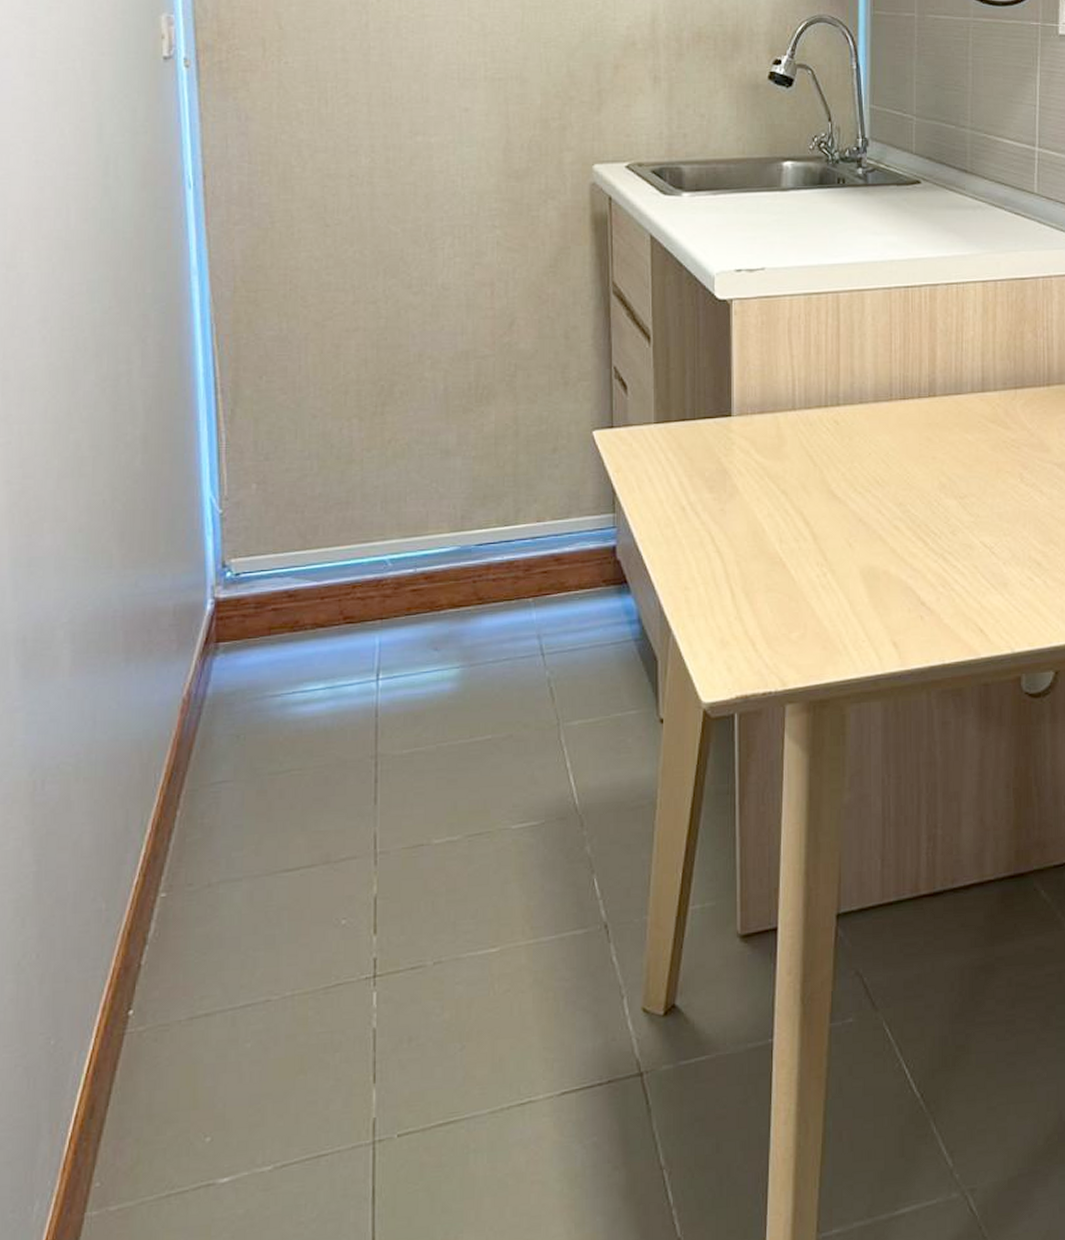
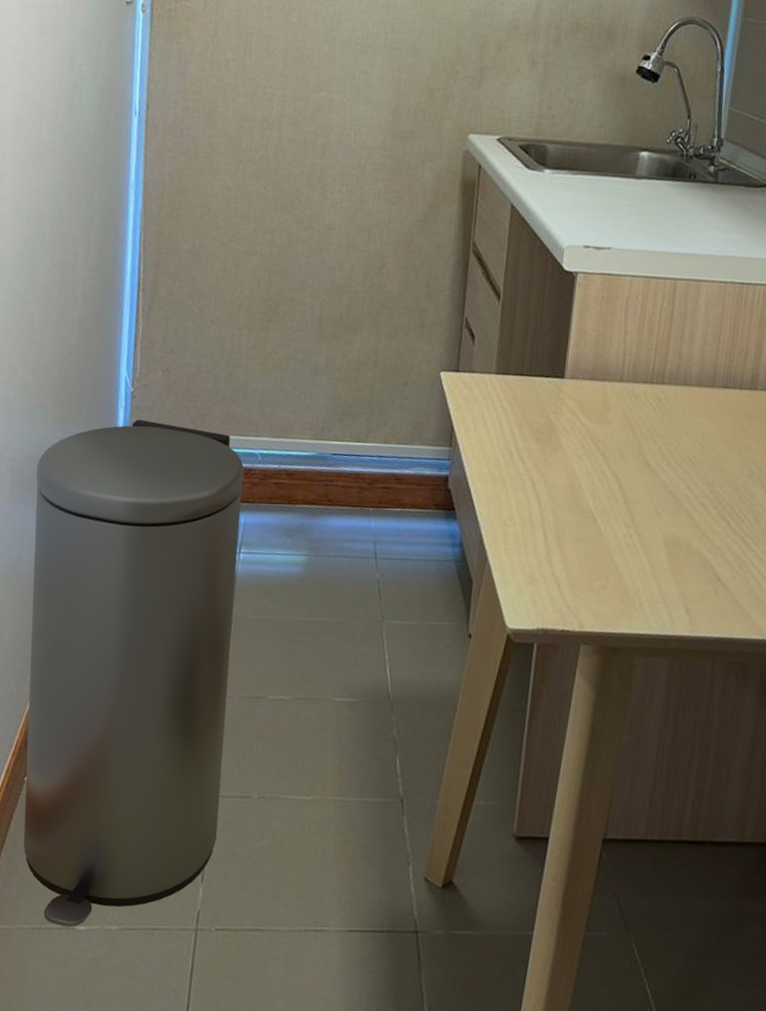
pedal bin: none [104,544,388,1186] -> present [23,419,244,928]

